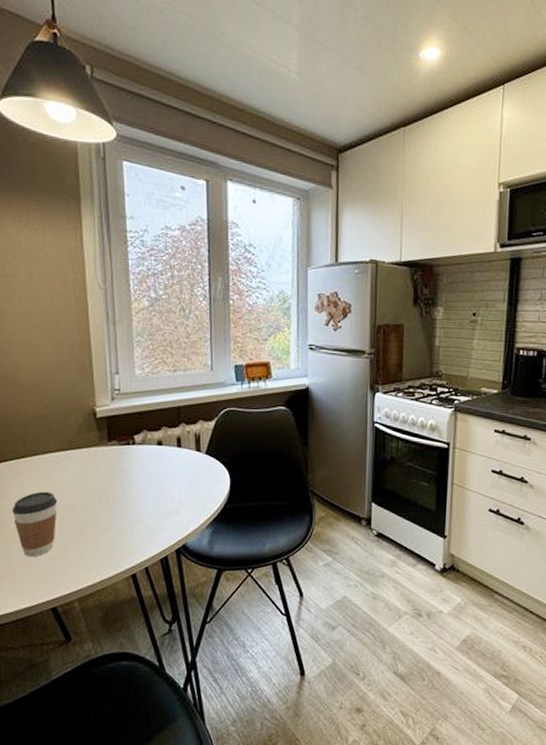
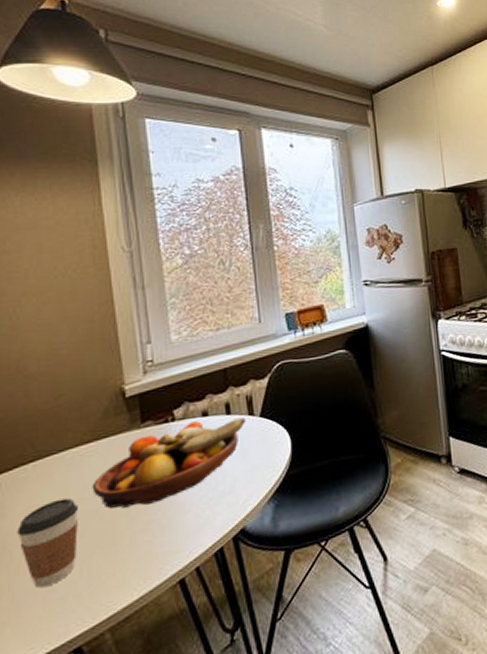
fruit bowl: none [68,448,193,509] -> present [92,418,246,508]

